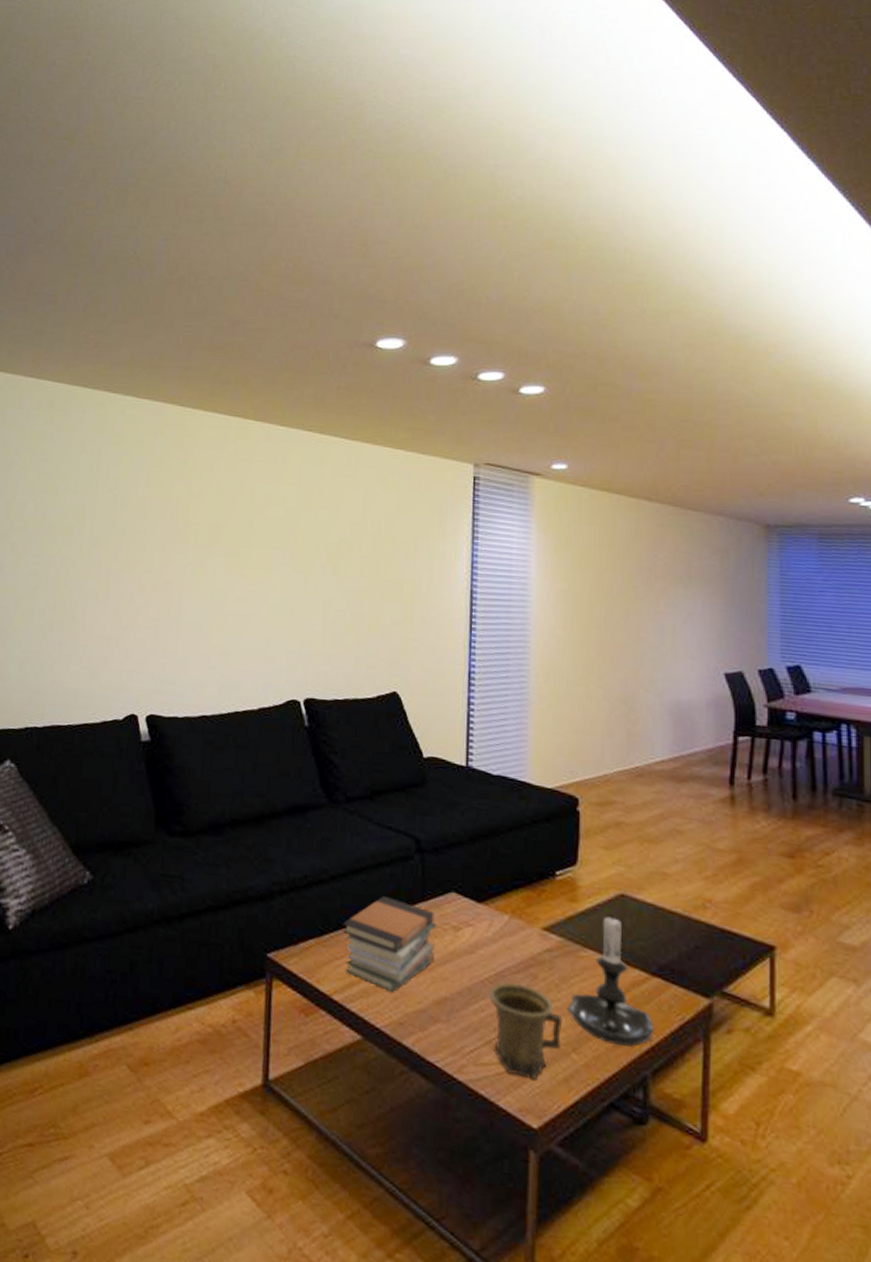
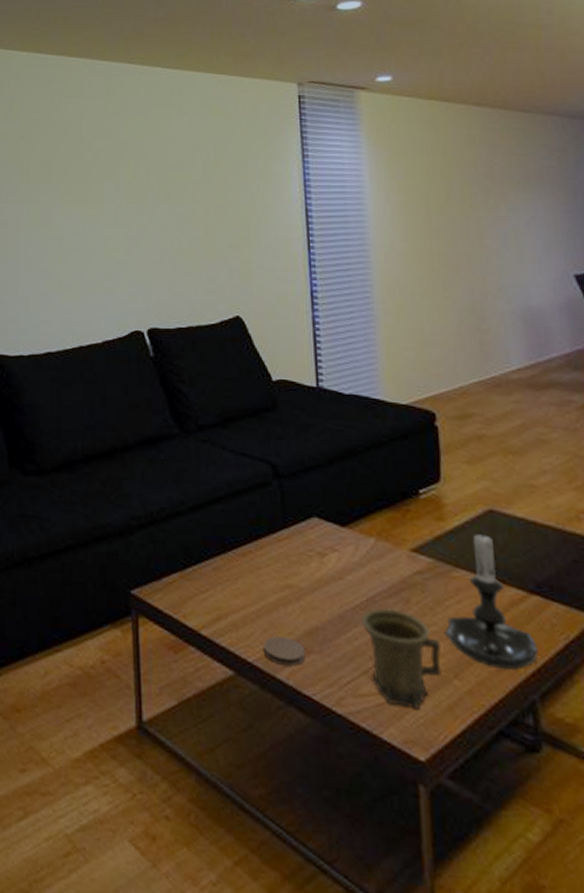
book stack: present [342,896,437,993] -> none [205,525,301,625]
coaster: none [391,1004,433,1034] -> present [263,636,306,666]

